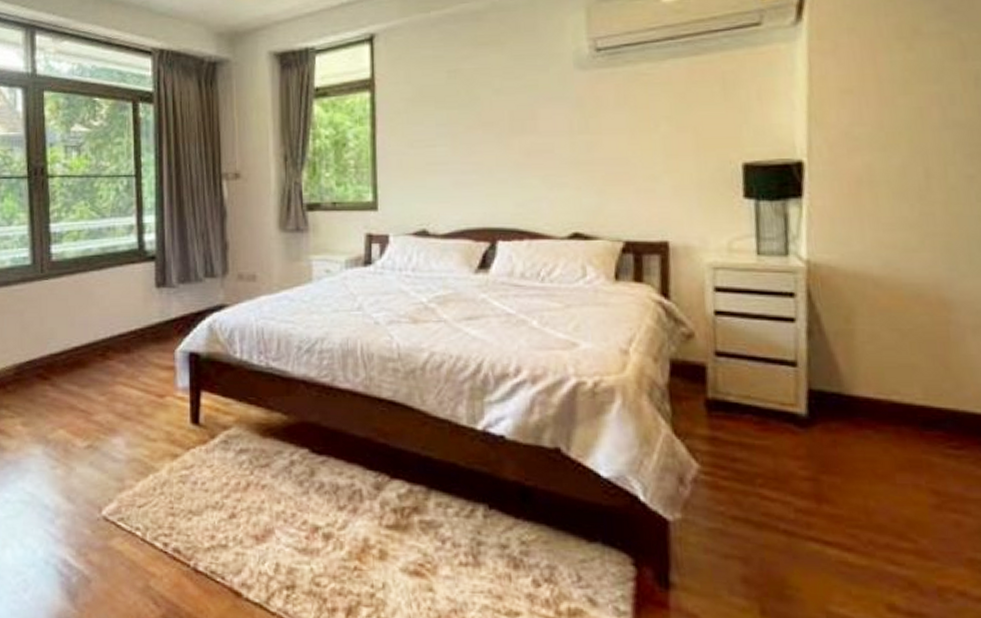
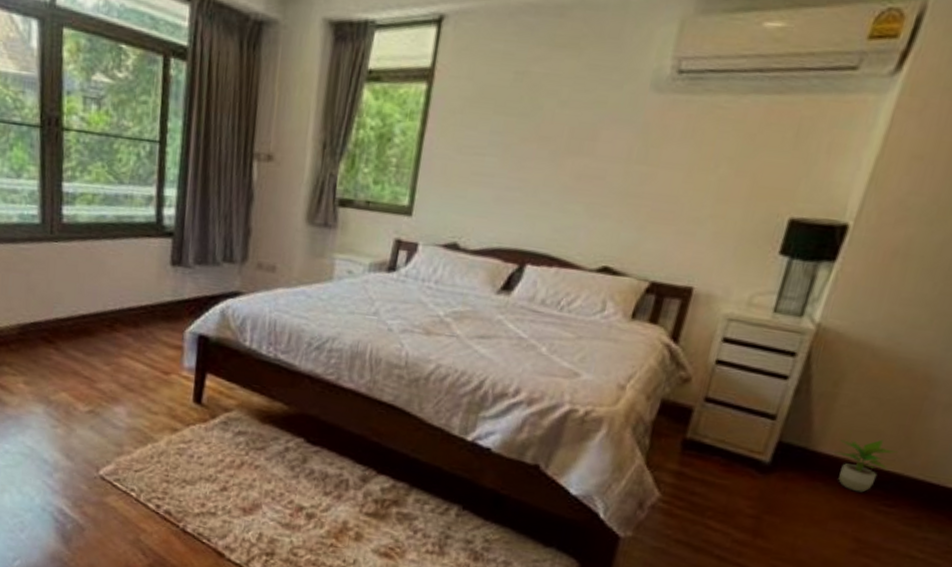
potted plant: none [873,373,942,436] -> present [834,439,898,493]

